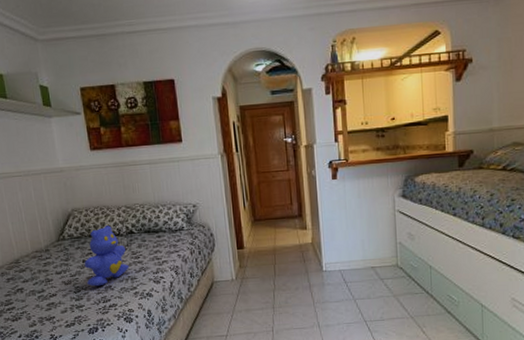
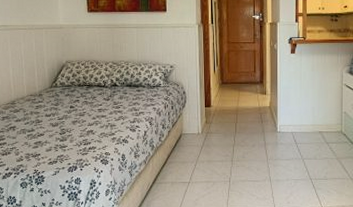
bear: present [84,225,129,287] -> none [71,78,110,130]

